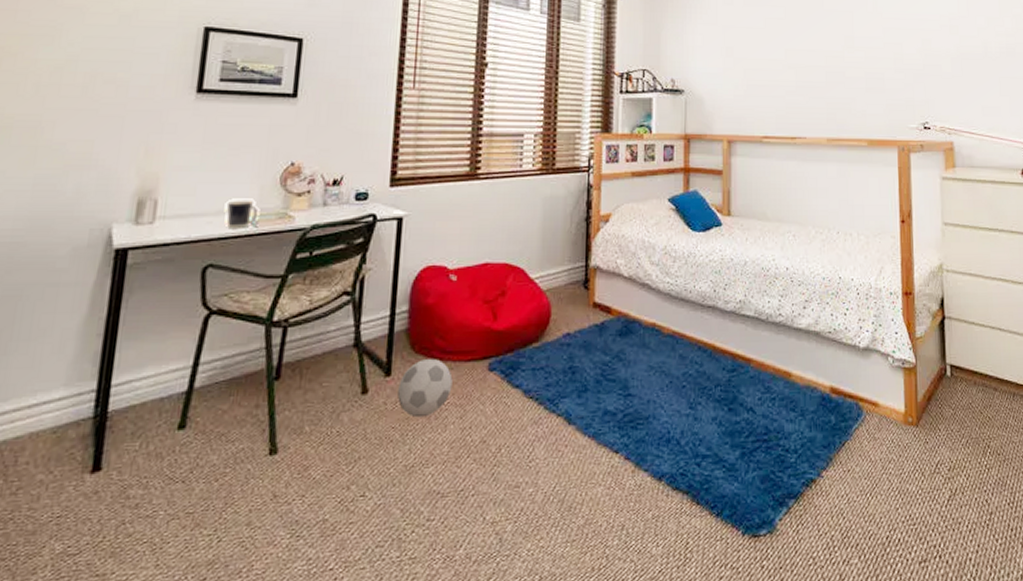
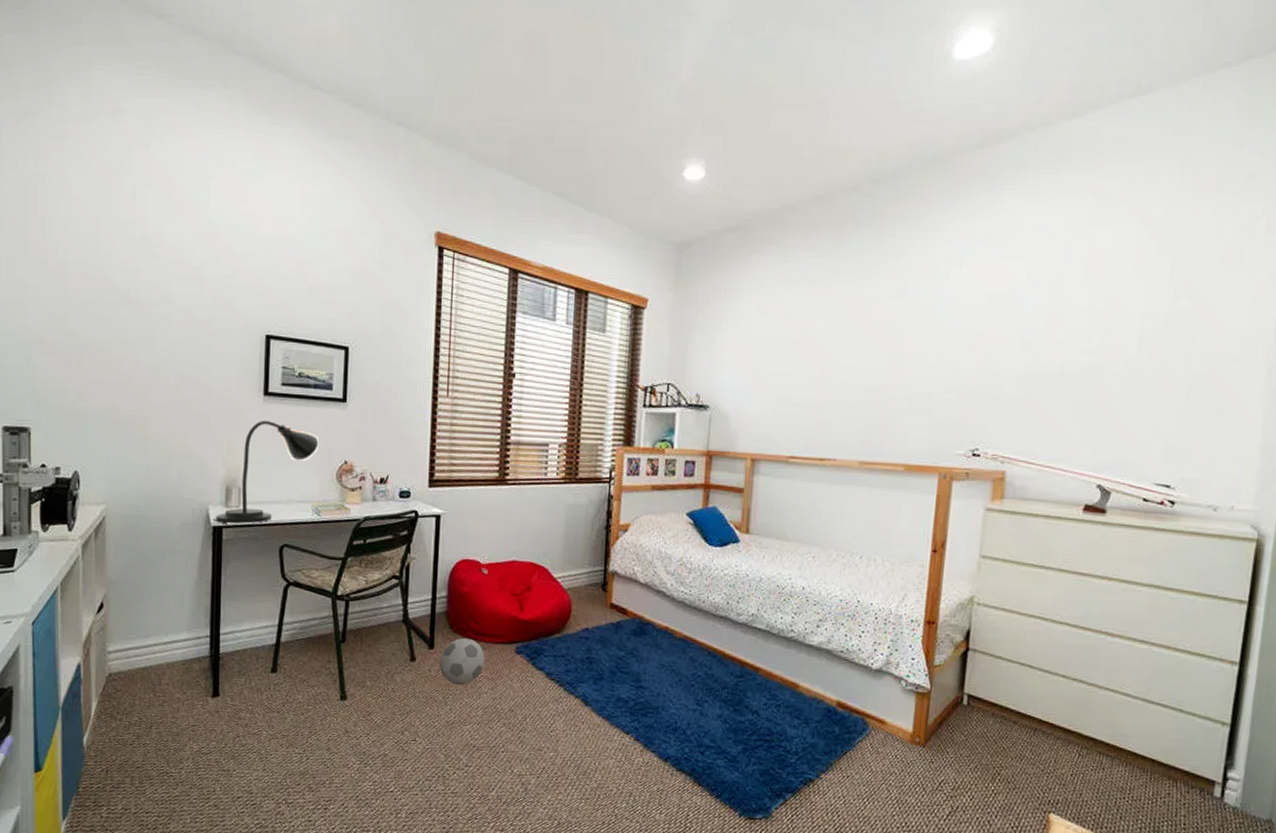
desk lamp: none [115,121,261,244] -> present [212,421,319,524]
mug: present [226,200,257,228] -> none [295,491,319,516]

